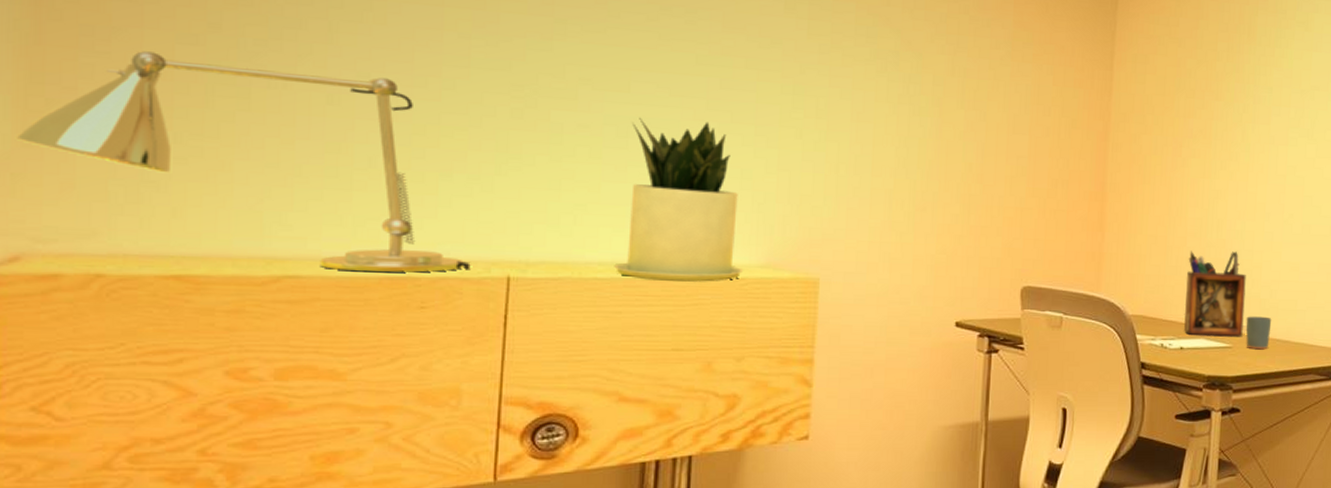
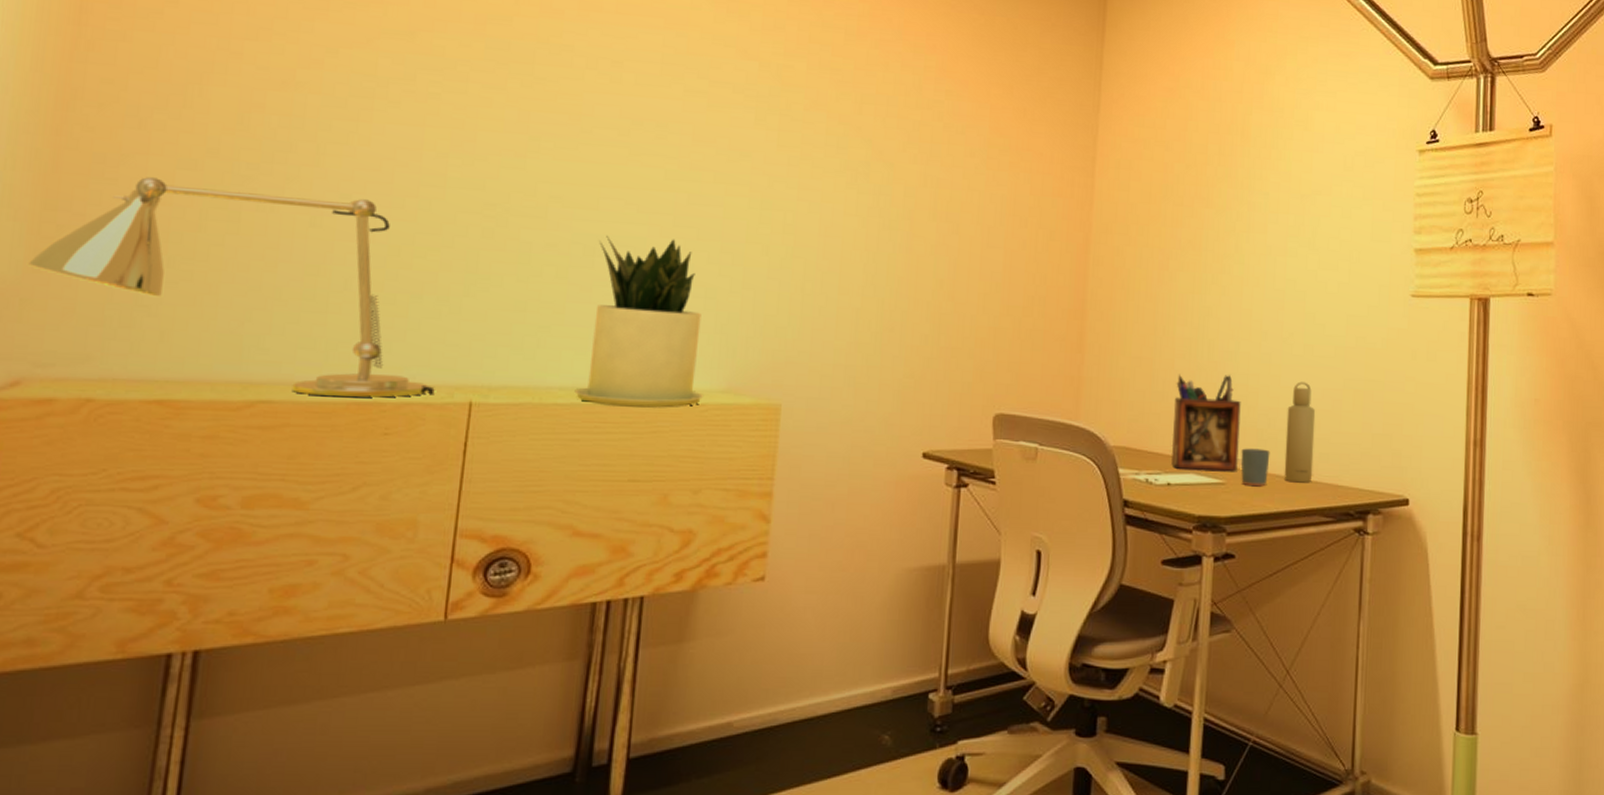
bottle: none [1283,257,1312,346] -> present [1284,381,1316,483]

